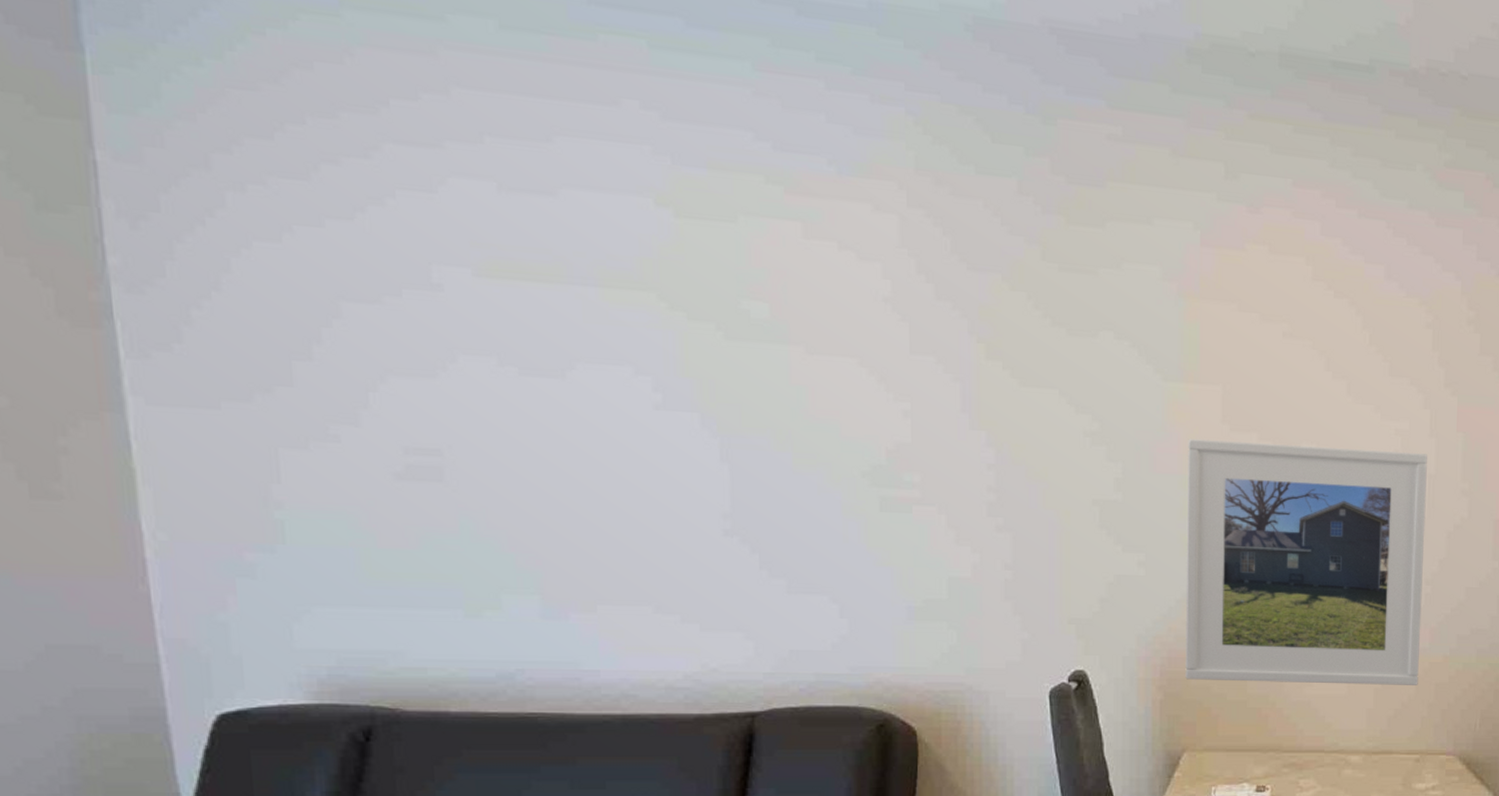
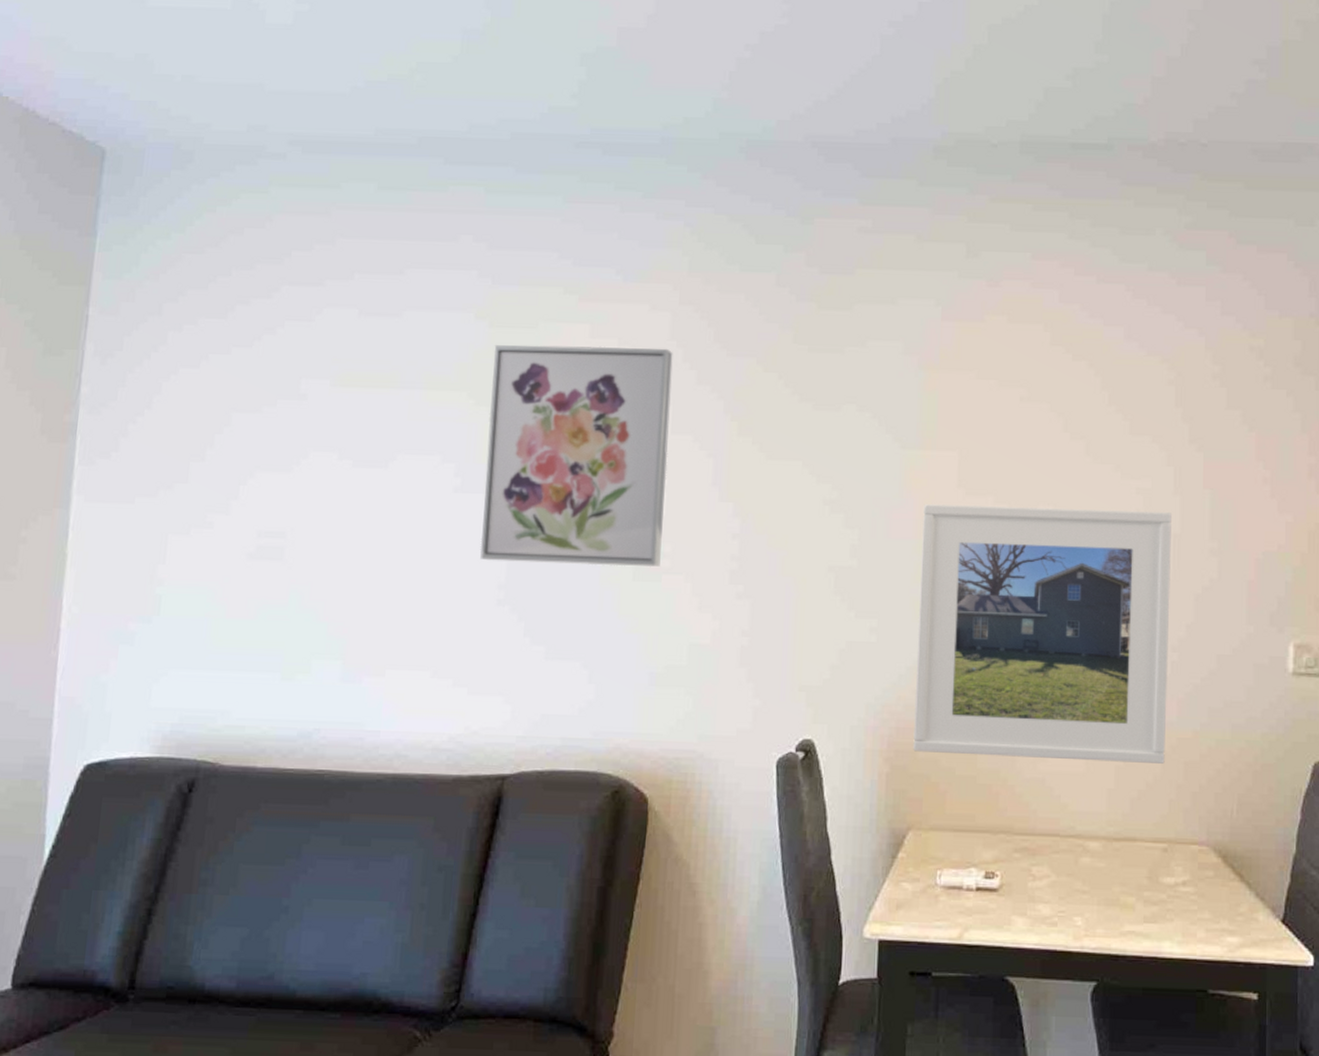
wall art: none [684,239,909,498] -> present [480,345,673,568]

